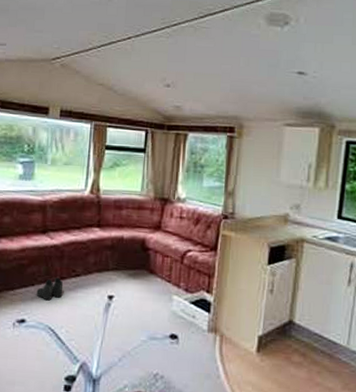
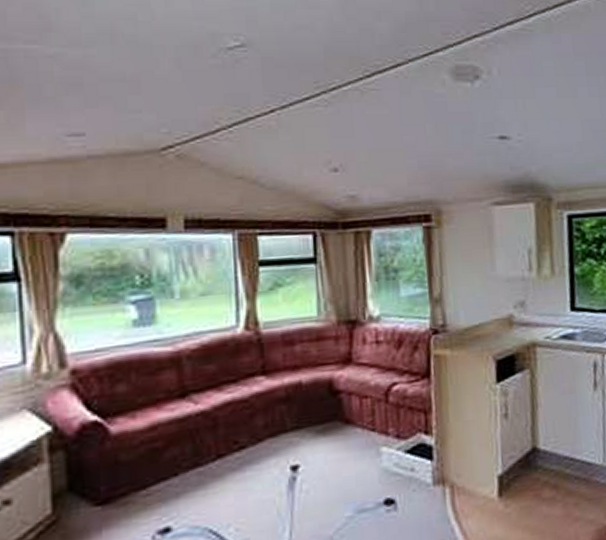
boots: present [36,277,64,301] -> none [182,456,224,493]

